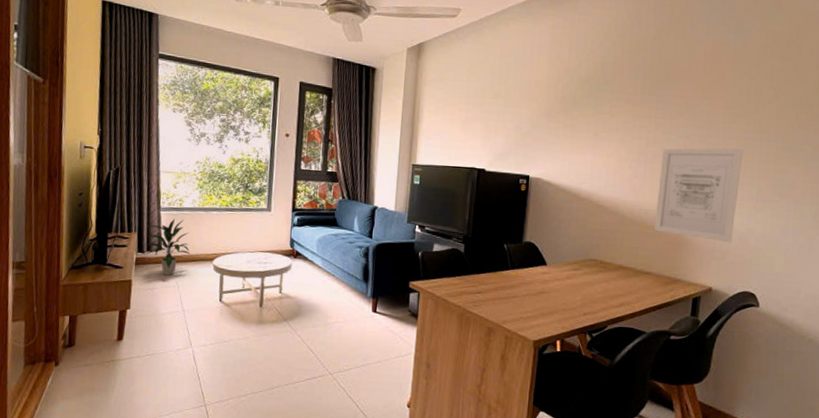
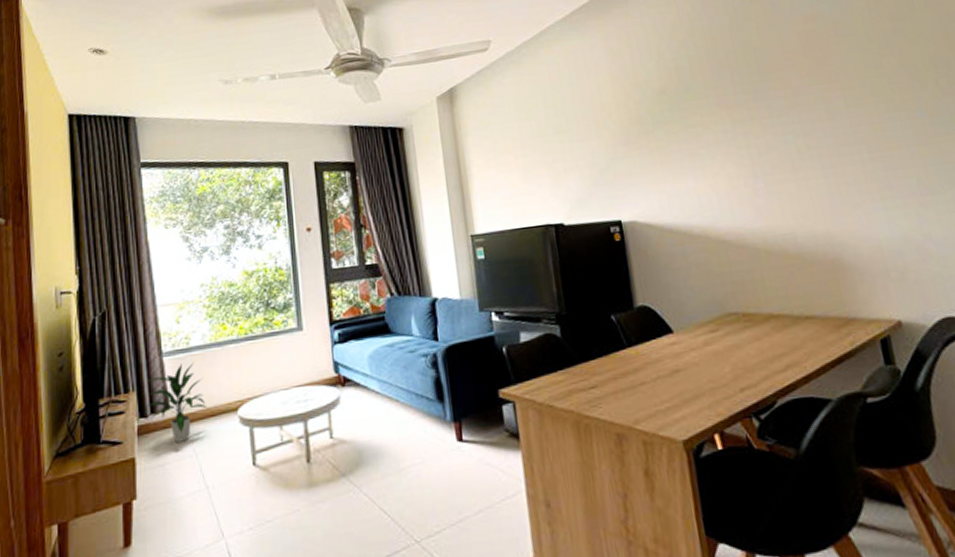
wall art: present [654,148,744,243] -> none [781,134,907,260]

